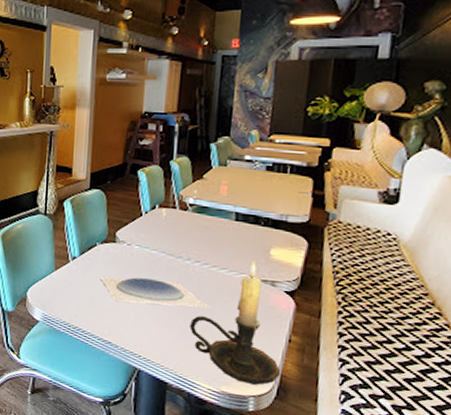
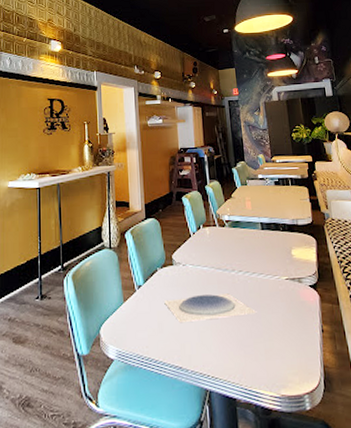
candle holder: present [189,260,281,385] -> none [244,262,323,382]

